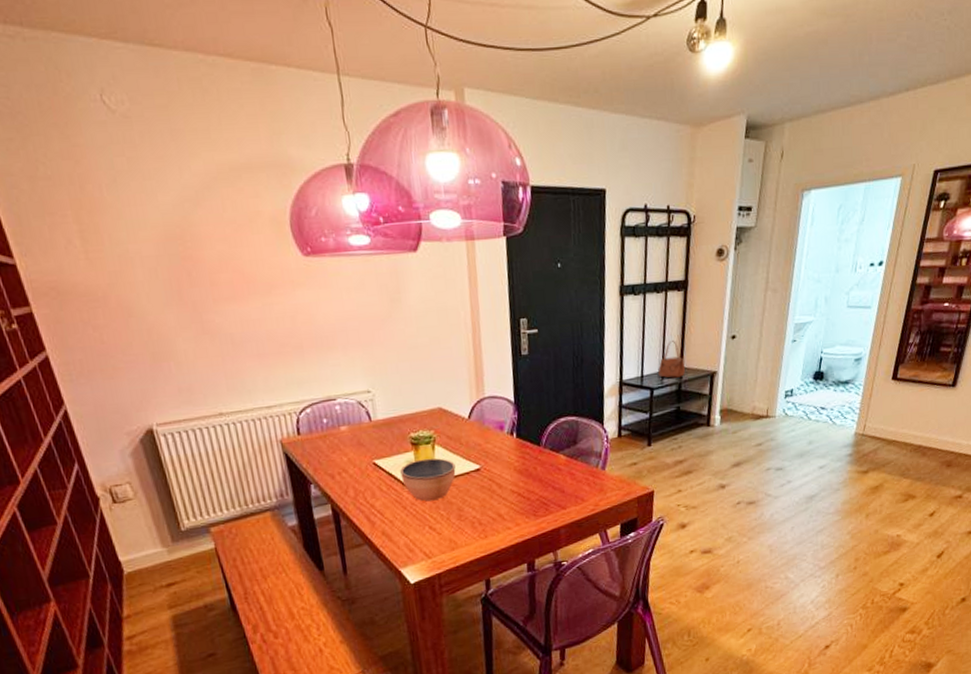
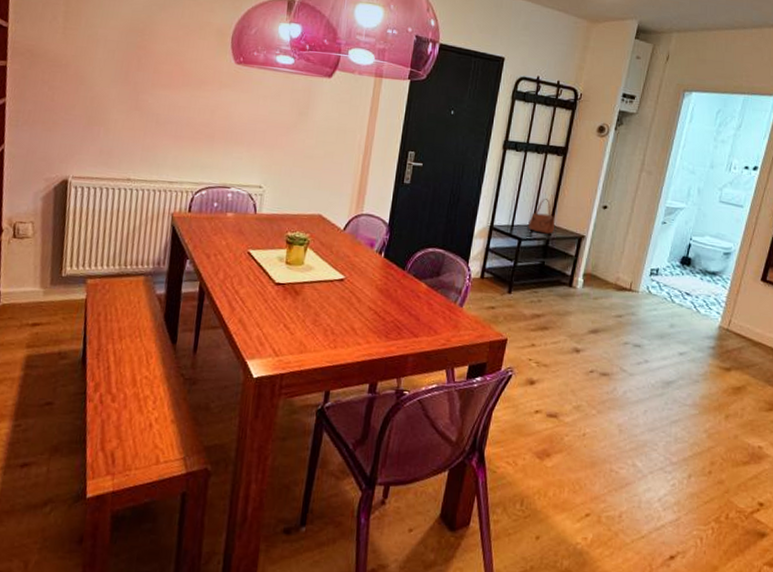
bowl: present [400,458,456,502] -> none [269,258,322,300]

